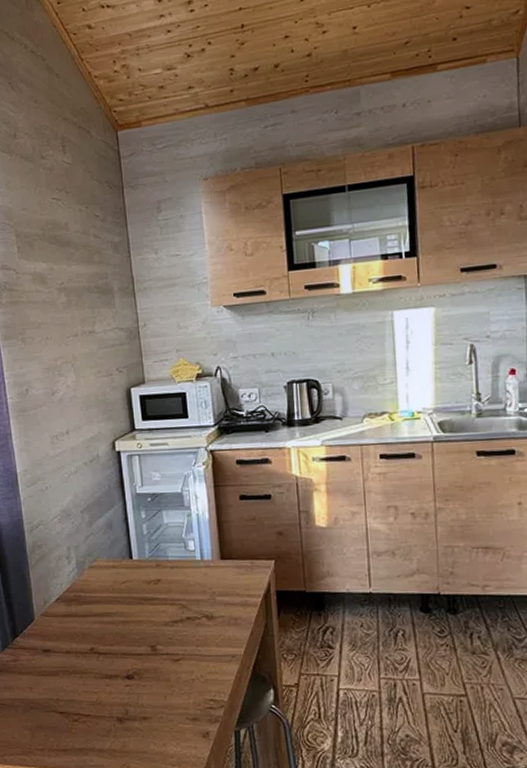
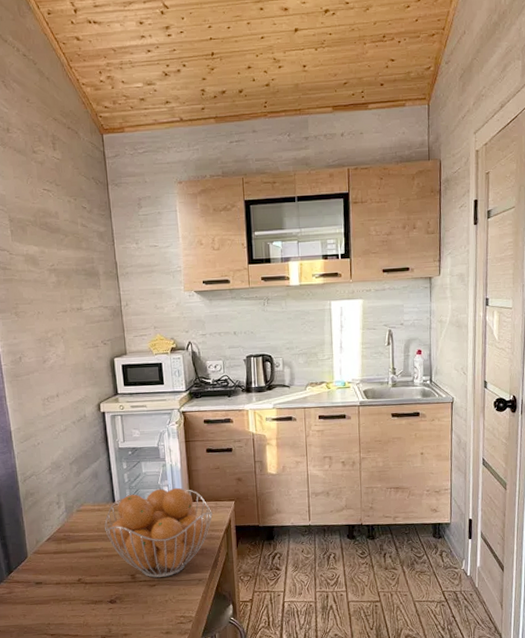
fruit basket: none [120,542,248,652] -> present [104,487,213,578]

